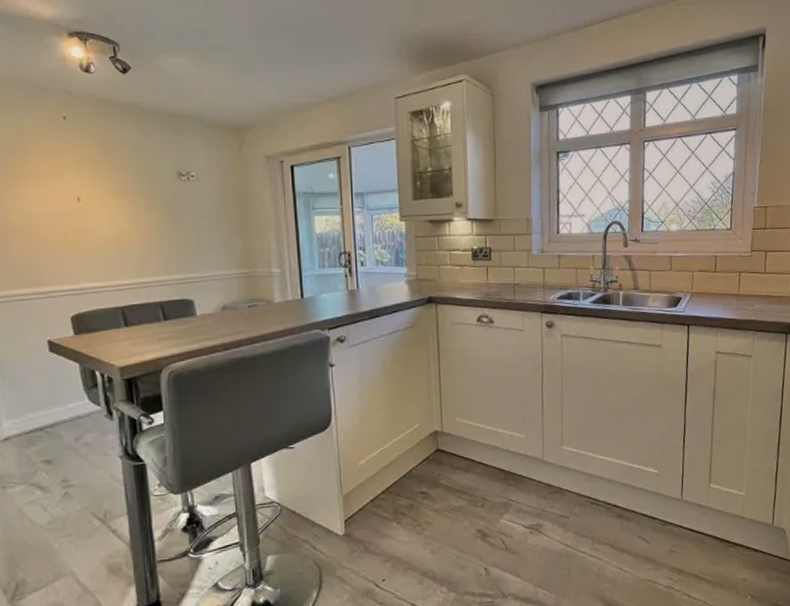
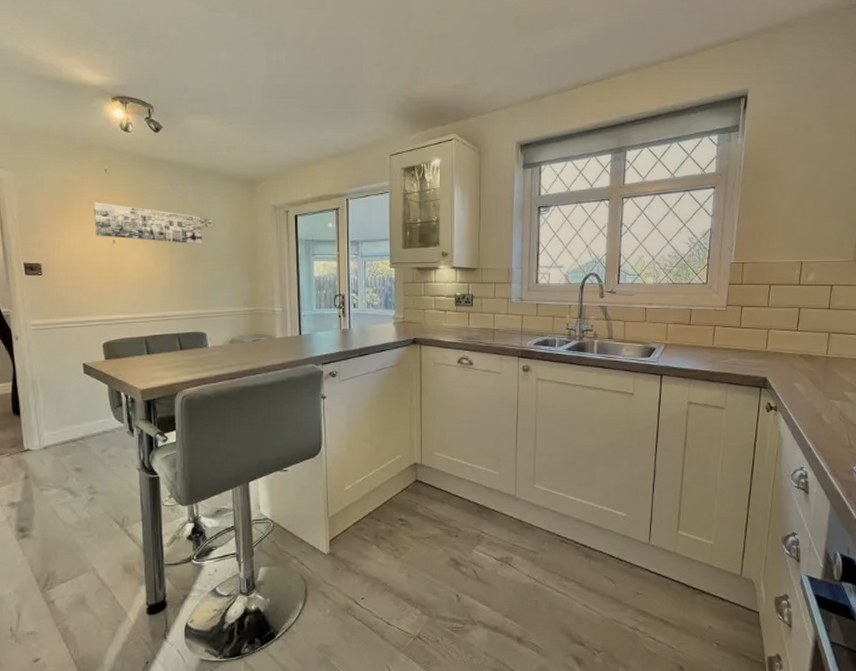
wall art: none [51,154,186,201] -> present [93,202,203,245]

